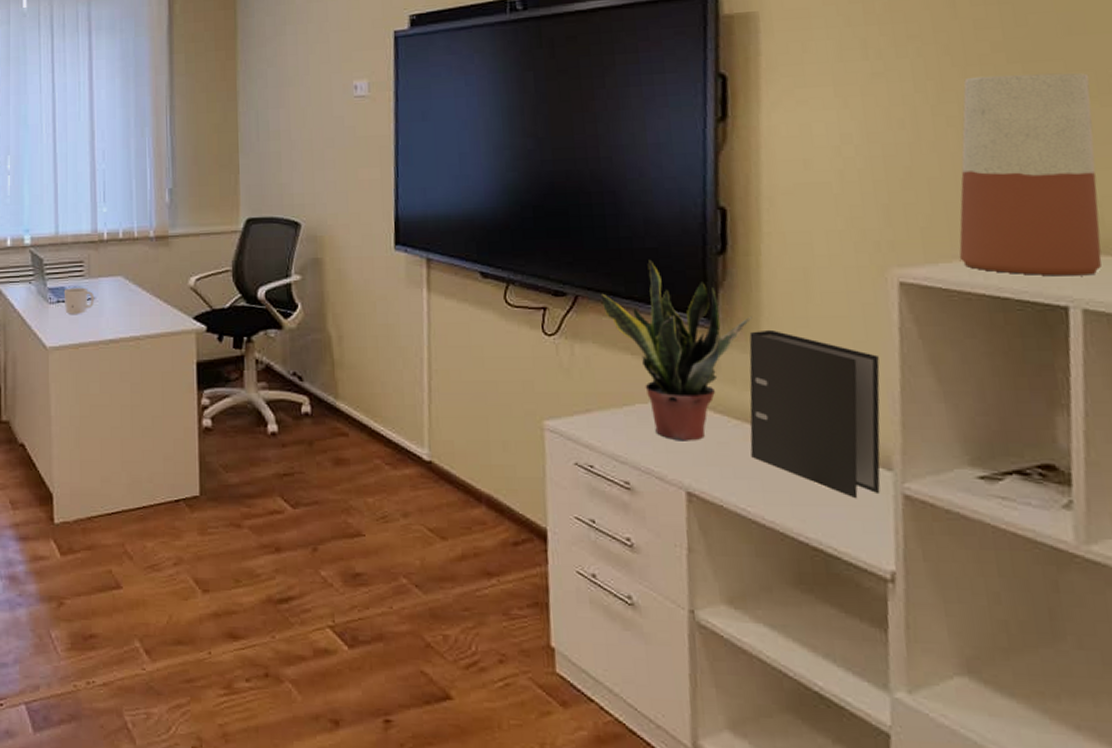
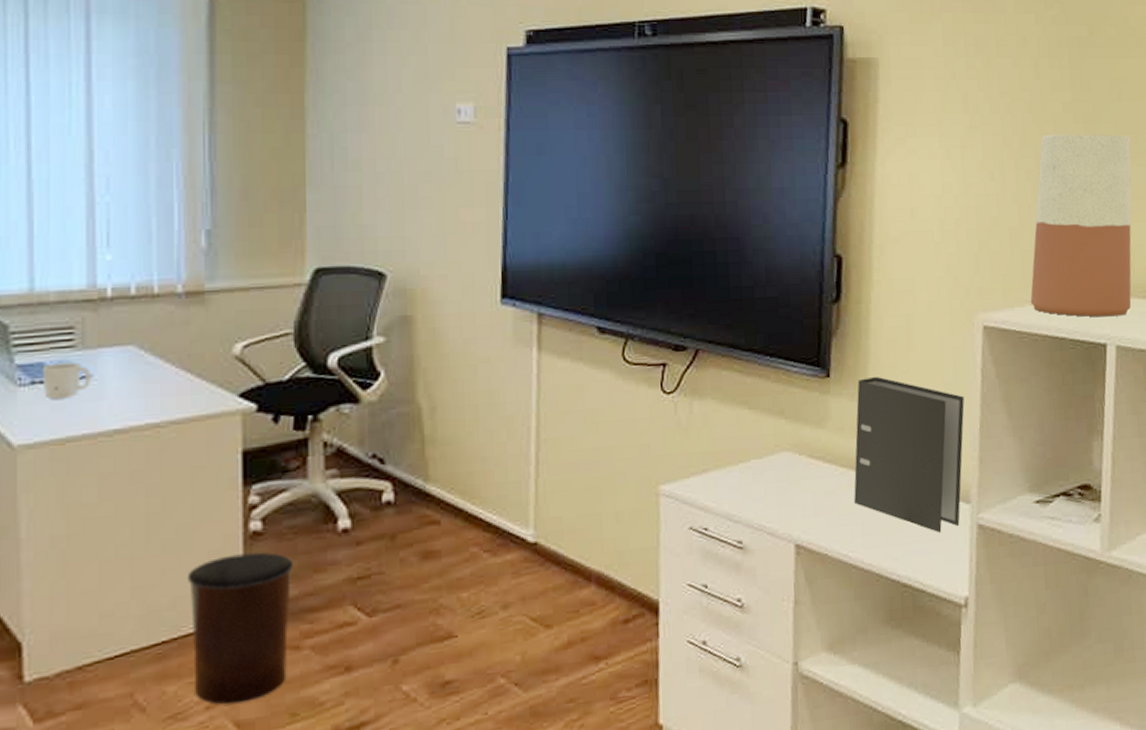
waste bin: none [159,444,236,564] -> present [186,552,294,704]
potted plant: present [600,259,752,441] -> none [721,309,861,494]

